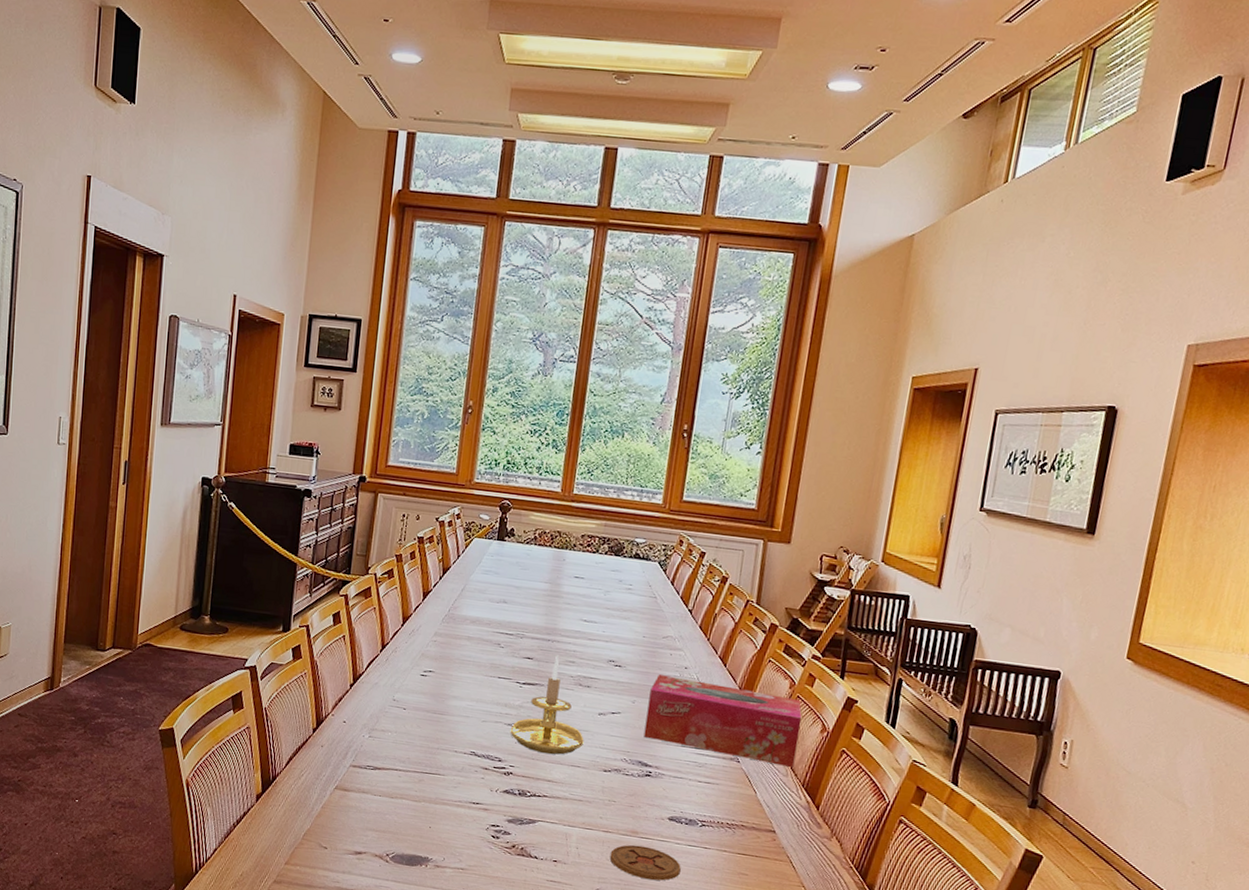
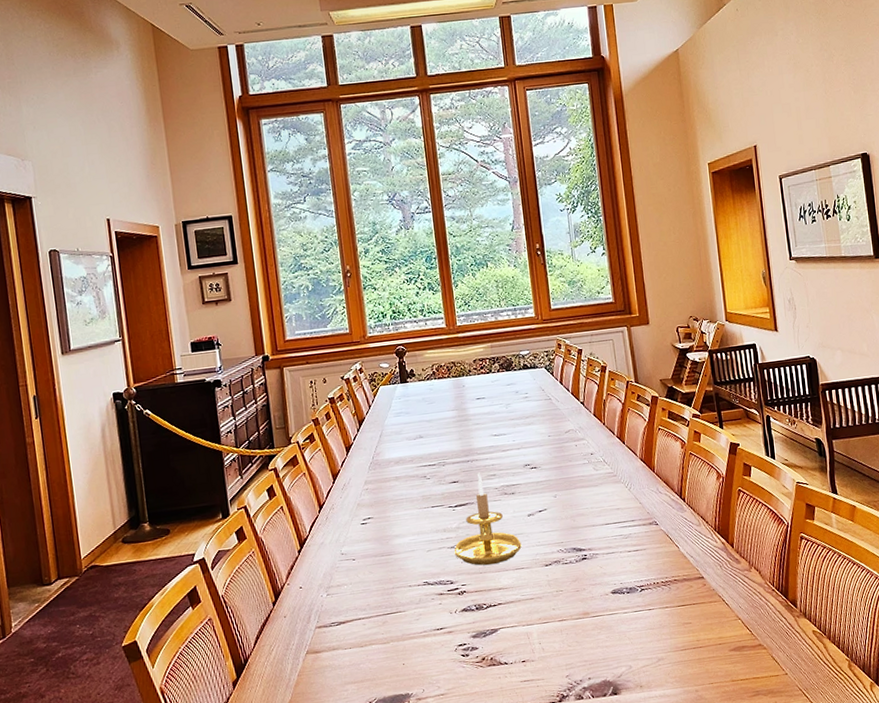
coaster: present [609,844,681,881] -> none [570,623,634,654]
tissue box: present [643,674,802,767] -> none [566,455,703,525]

